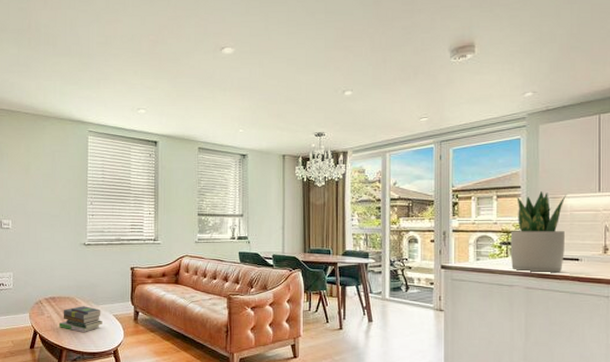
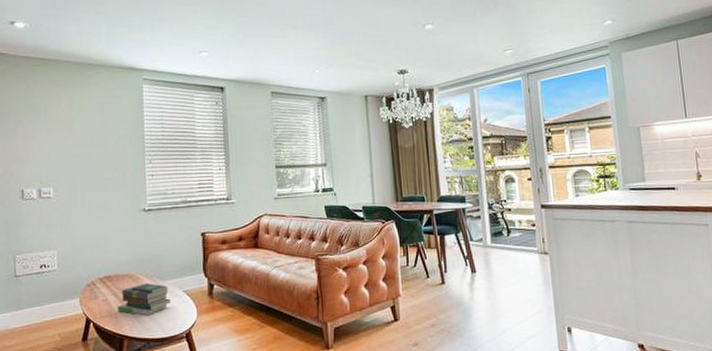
planter: present [510,191,566,272] -> none [606,120,661,205]

